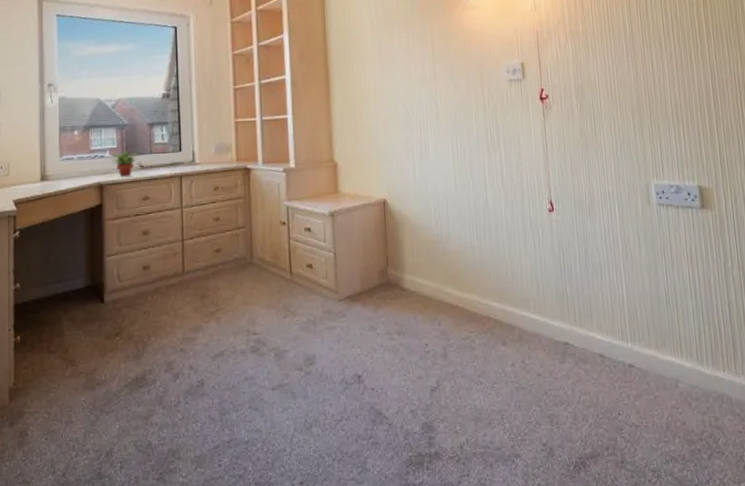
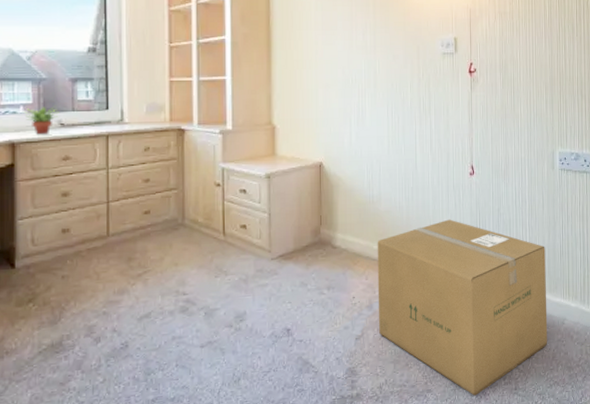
box: none [448,261,659,466] -> present [377,219,548,396]

